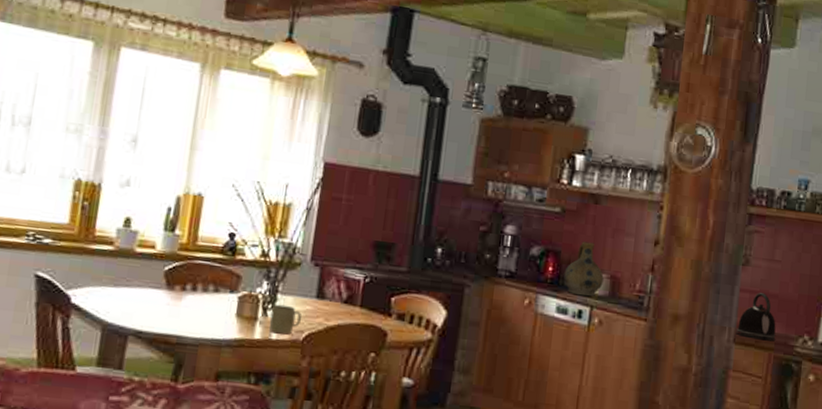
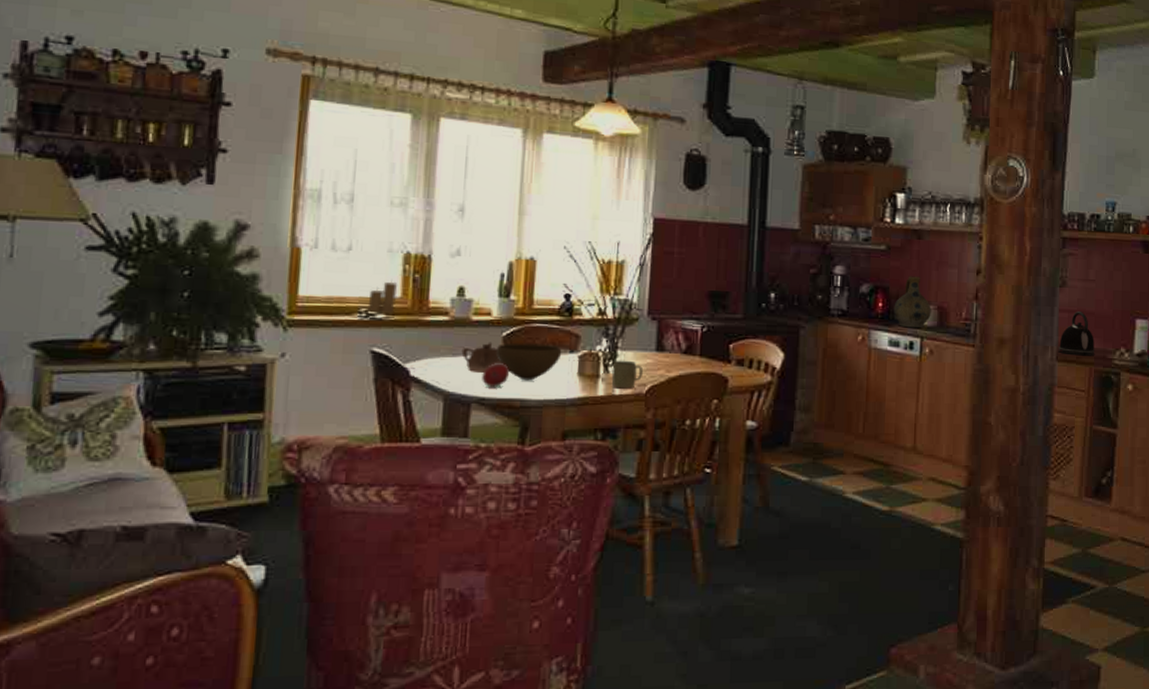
candle: none [35,204,67,240] -> present [367,278,398,314]
teapot: none [123,275,162,306] -> present [461,342,502,373]
fruit: none [140,296,169,322] -> present [482,362,510,387]
bowl: none [157,278,222,318] -> present [496,342,562,381]

